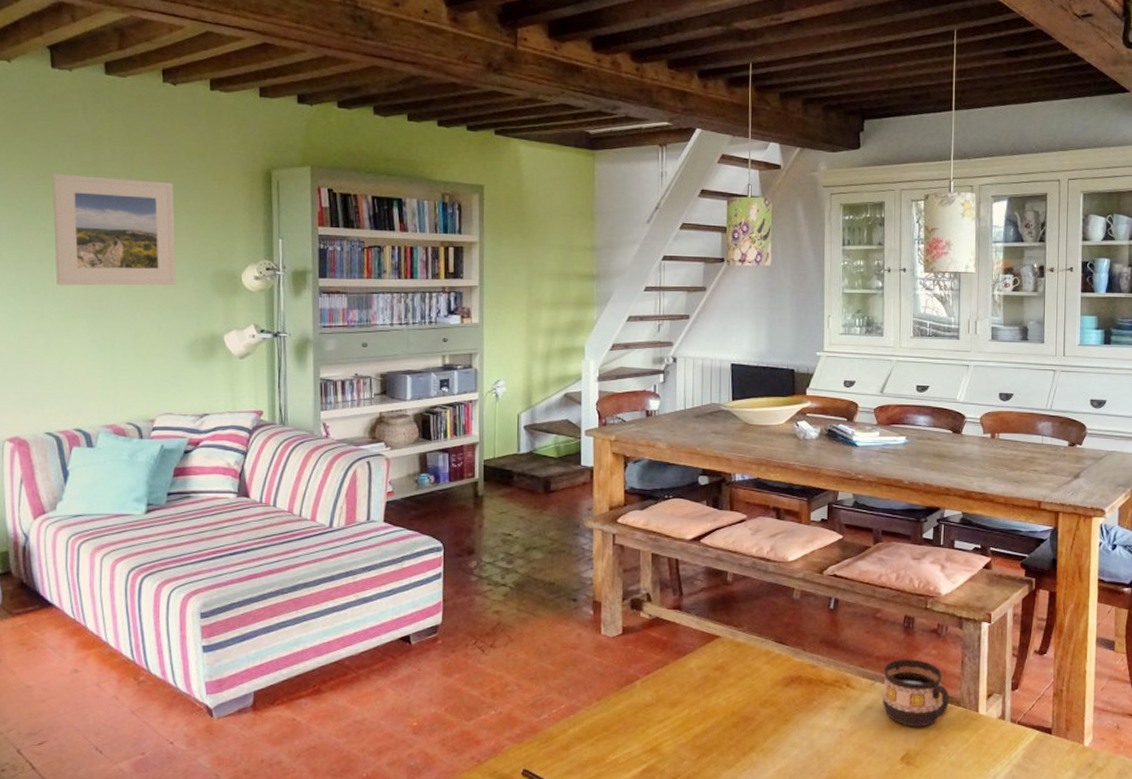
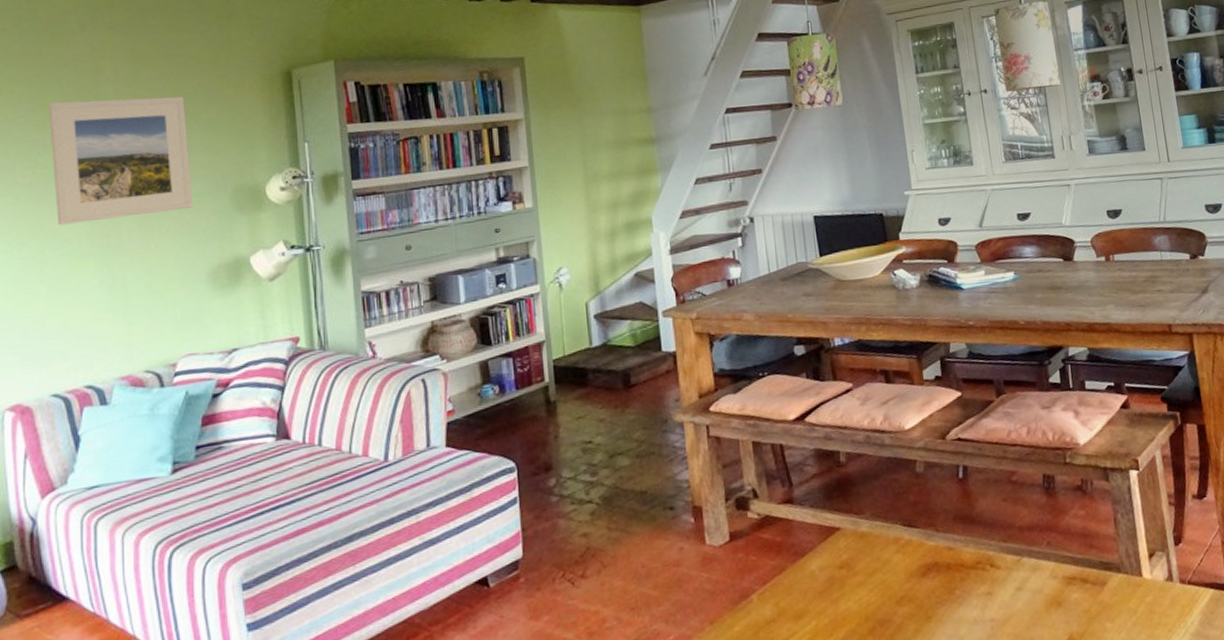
cup: present [882,659,950,727] -> none [1029,524,1109,605]

